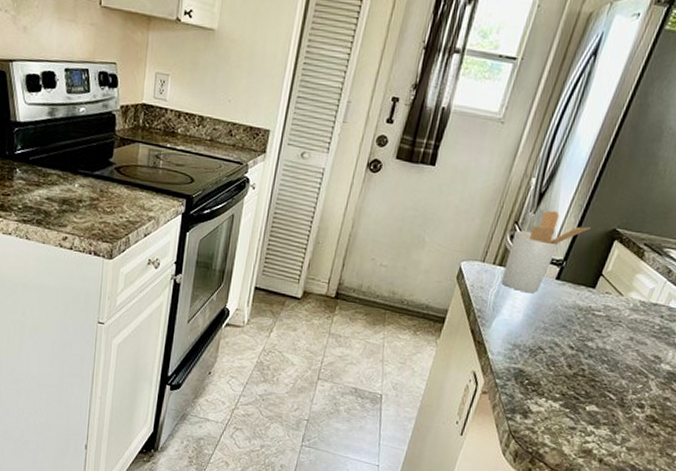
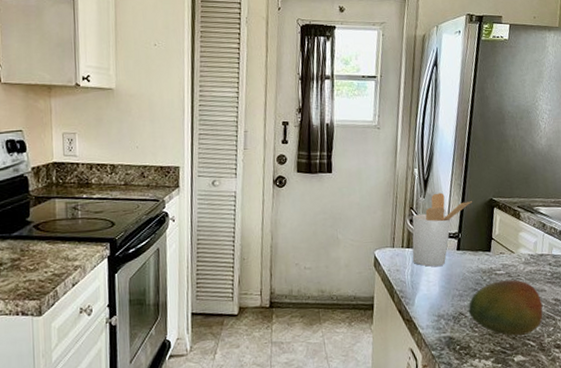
fruit: none [550,322,639,386] -> present [468,279,543,336]

